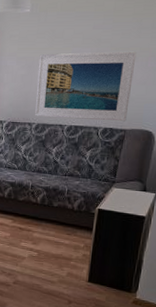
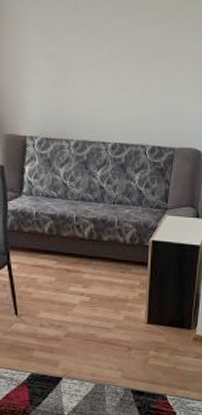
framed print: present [35,51,137,122] -> none [71,52,180,139]

